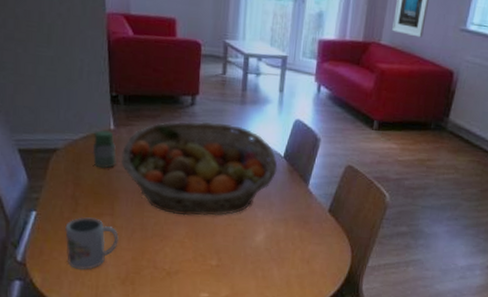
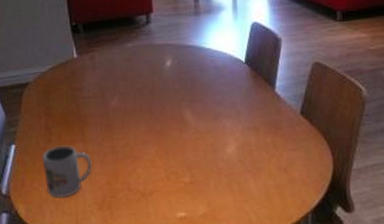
jar: present [92,130,117,168] -> none [59,60,82,96]
fruit basket: present [121,121,278,216] -> none [86,37,240,134]

